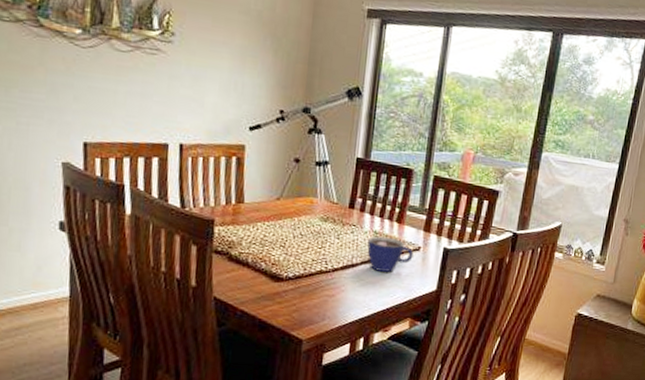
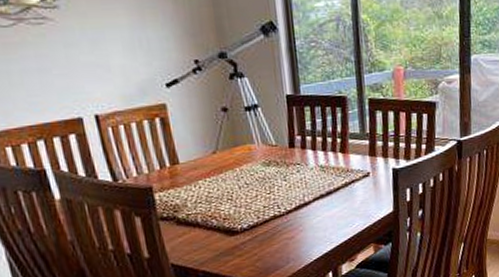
cup: present [367,236,414,272] -> none [316,168,364,205]

